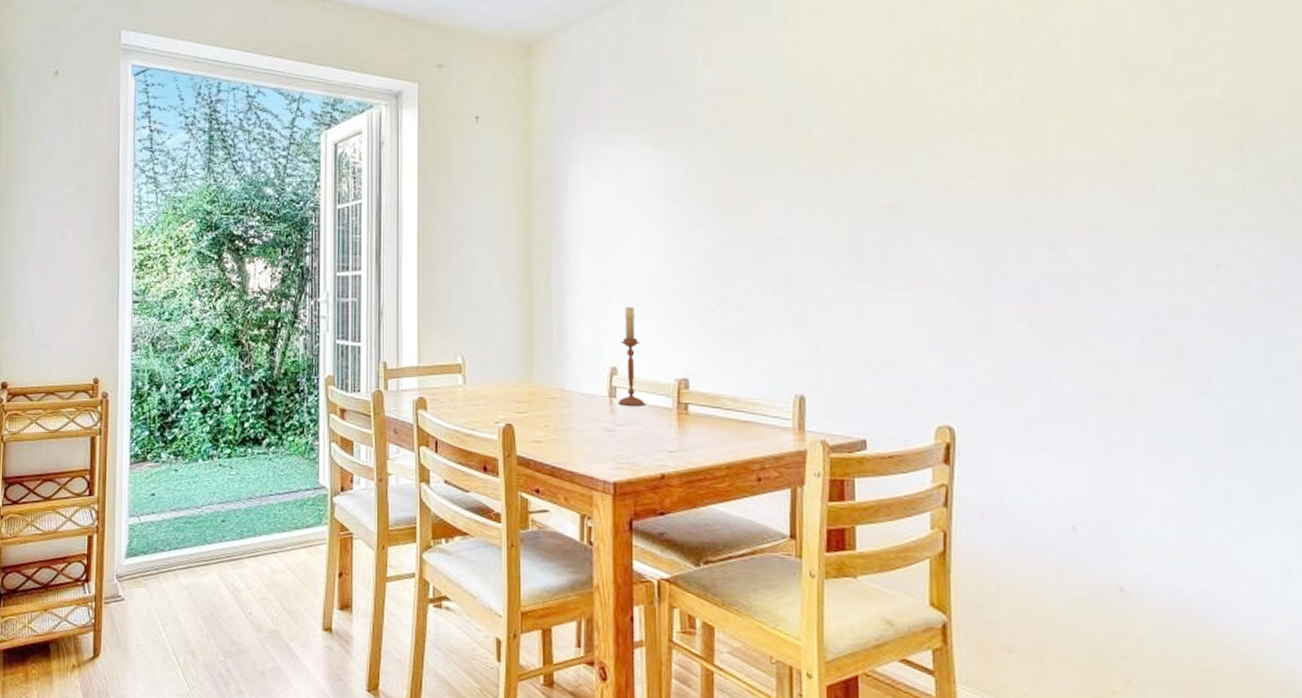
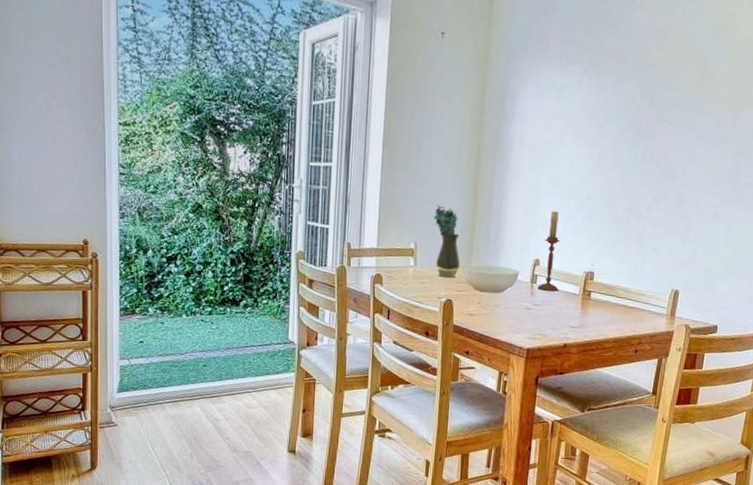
vase: none [482,310,518,397] -> present [433,205,460,278]
bowl: none [521,377,594,413] -> present [462,264,520,294]

